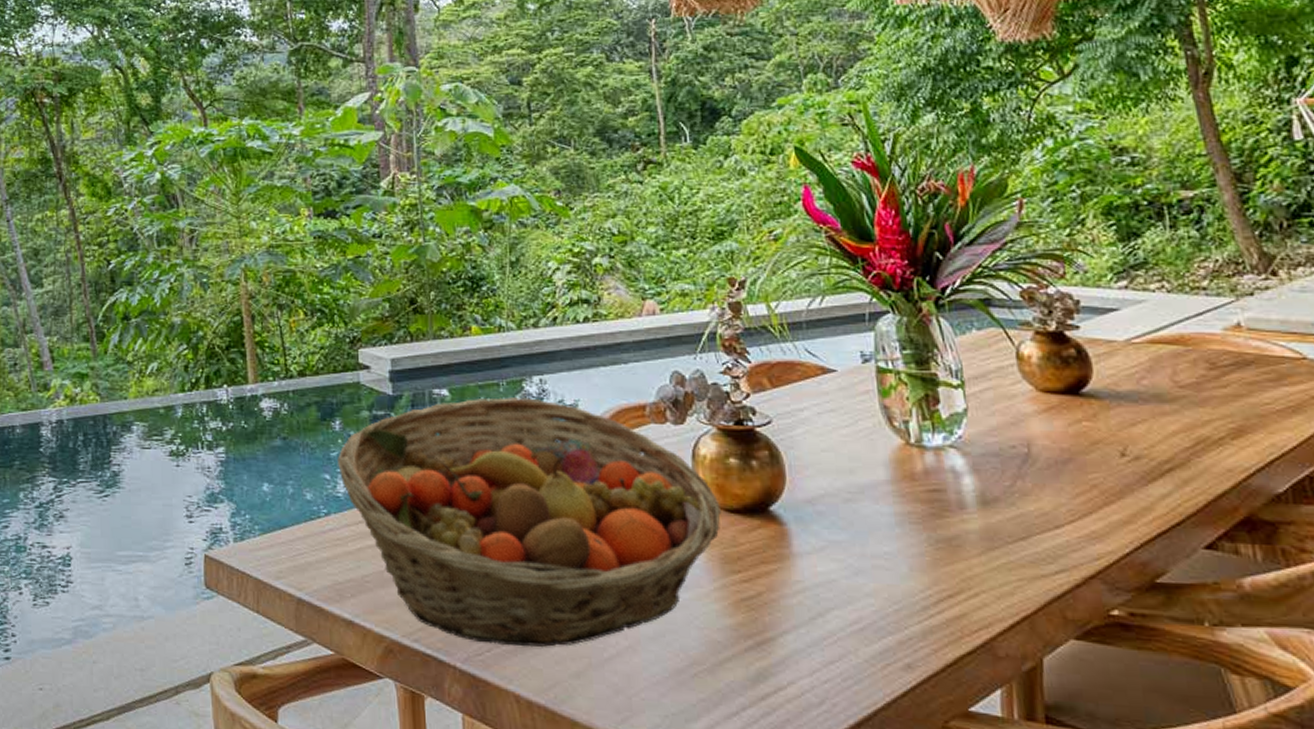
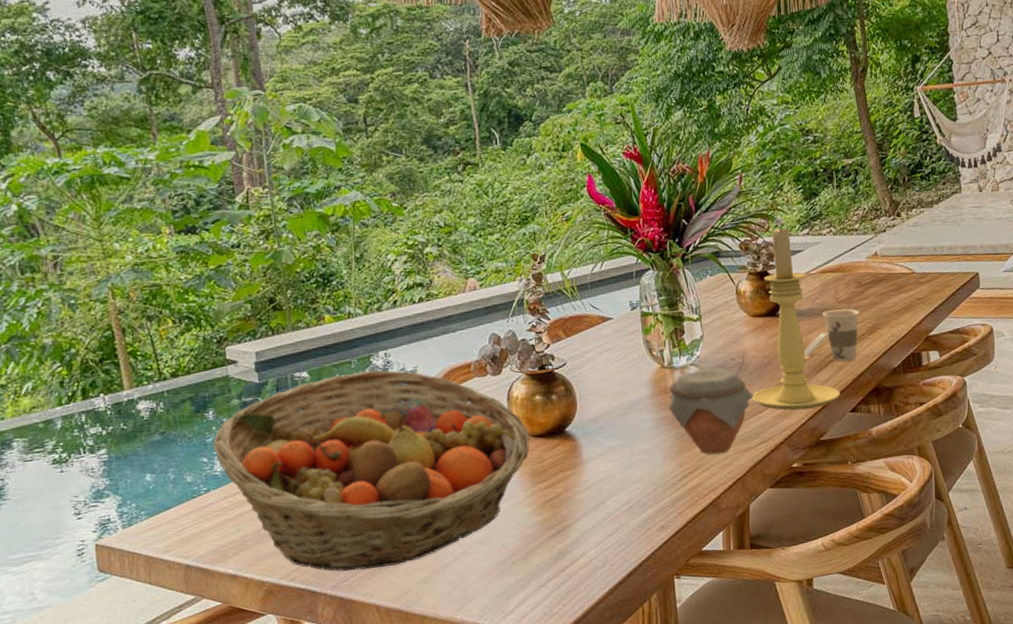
jar: none [917,454,1048,577] -> present [669,368,755,455]
candle holder: none [1044,274,1188,534] -> present [752,226,841,411]
cup: none [1125,397,1214,474] -> present [804,309,859,362]

